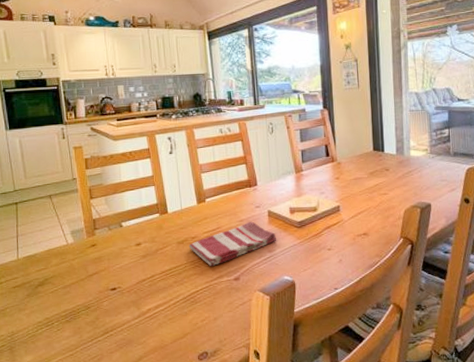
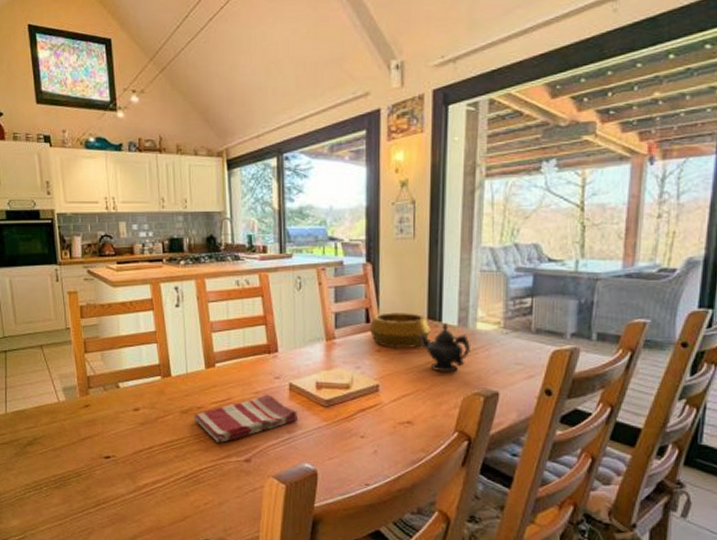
decorative bowl: none [329,146,376,175] -> present [369,312,431,348]
teapot: none [368,153,408,192] -> present [419,323,472,373]

